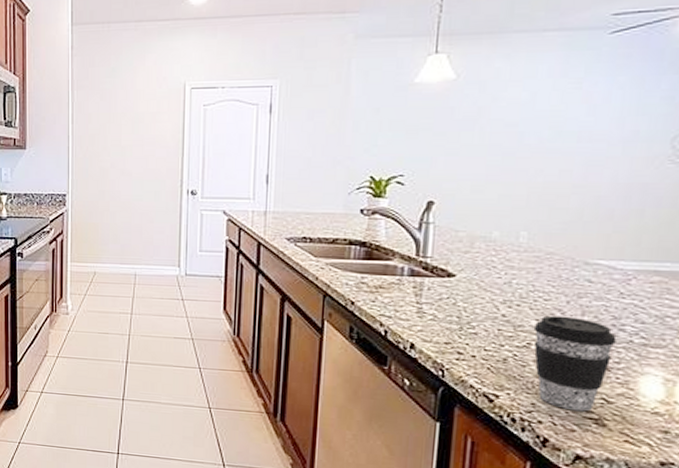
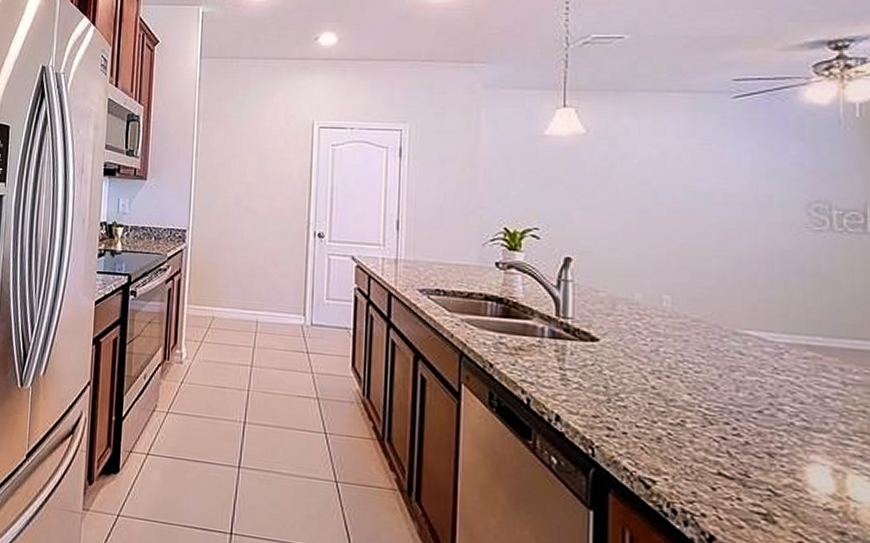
coffee cup: present [533,315,617,412] -> none [686,389,776,505]

